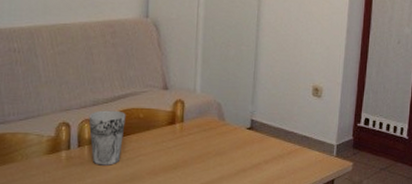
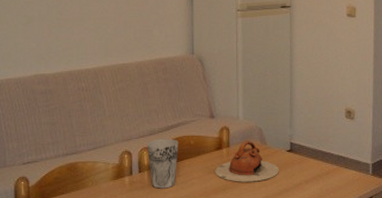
teapot: none [166,116,237,161] -> present [215,141,279,182]

